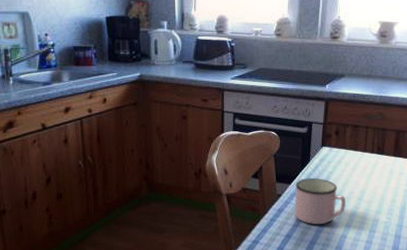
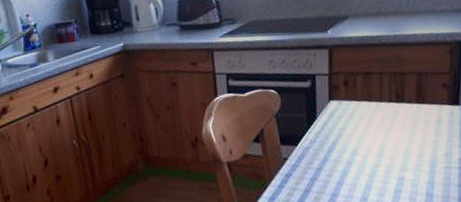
mug: present [293,177,345,224] -> none [302,135,363,188]

